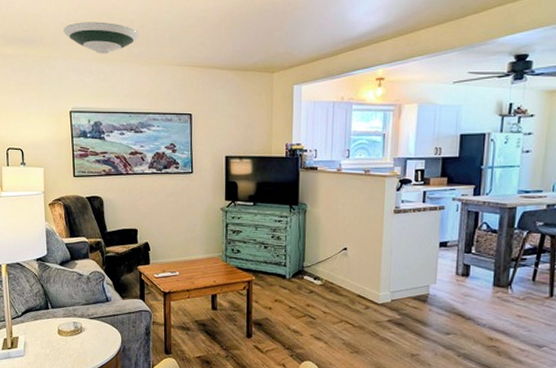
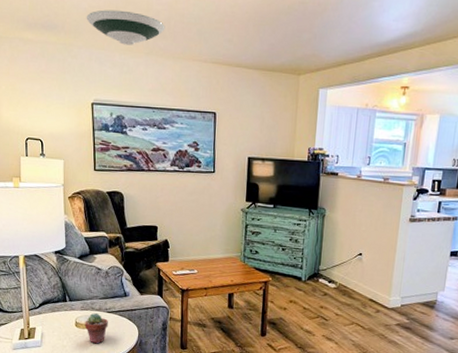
potted succulent: none [67,319,91,352] -> present [84,312,108,344]

